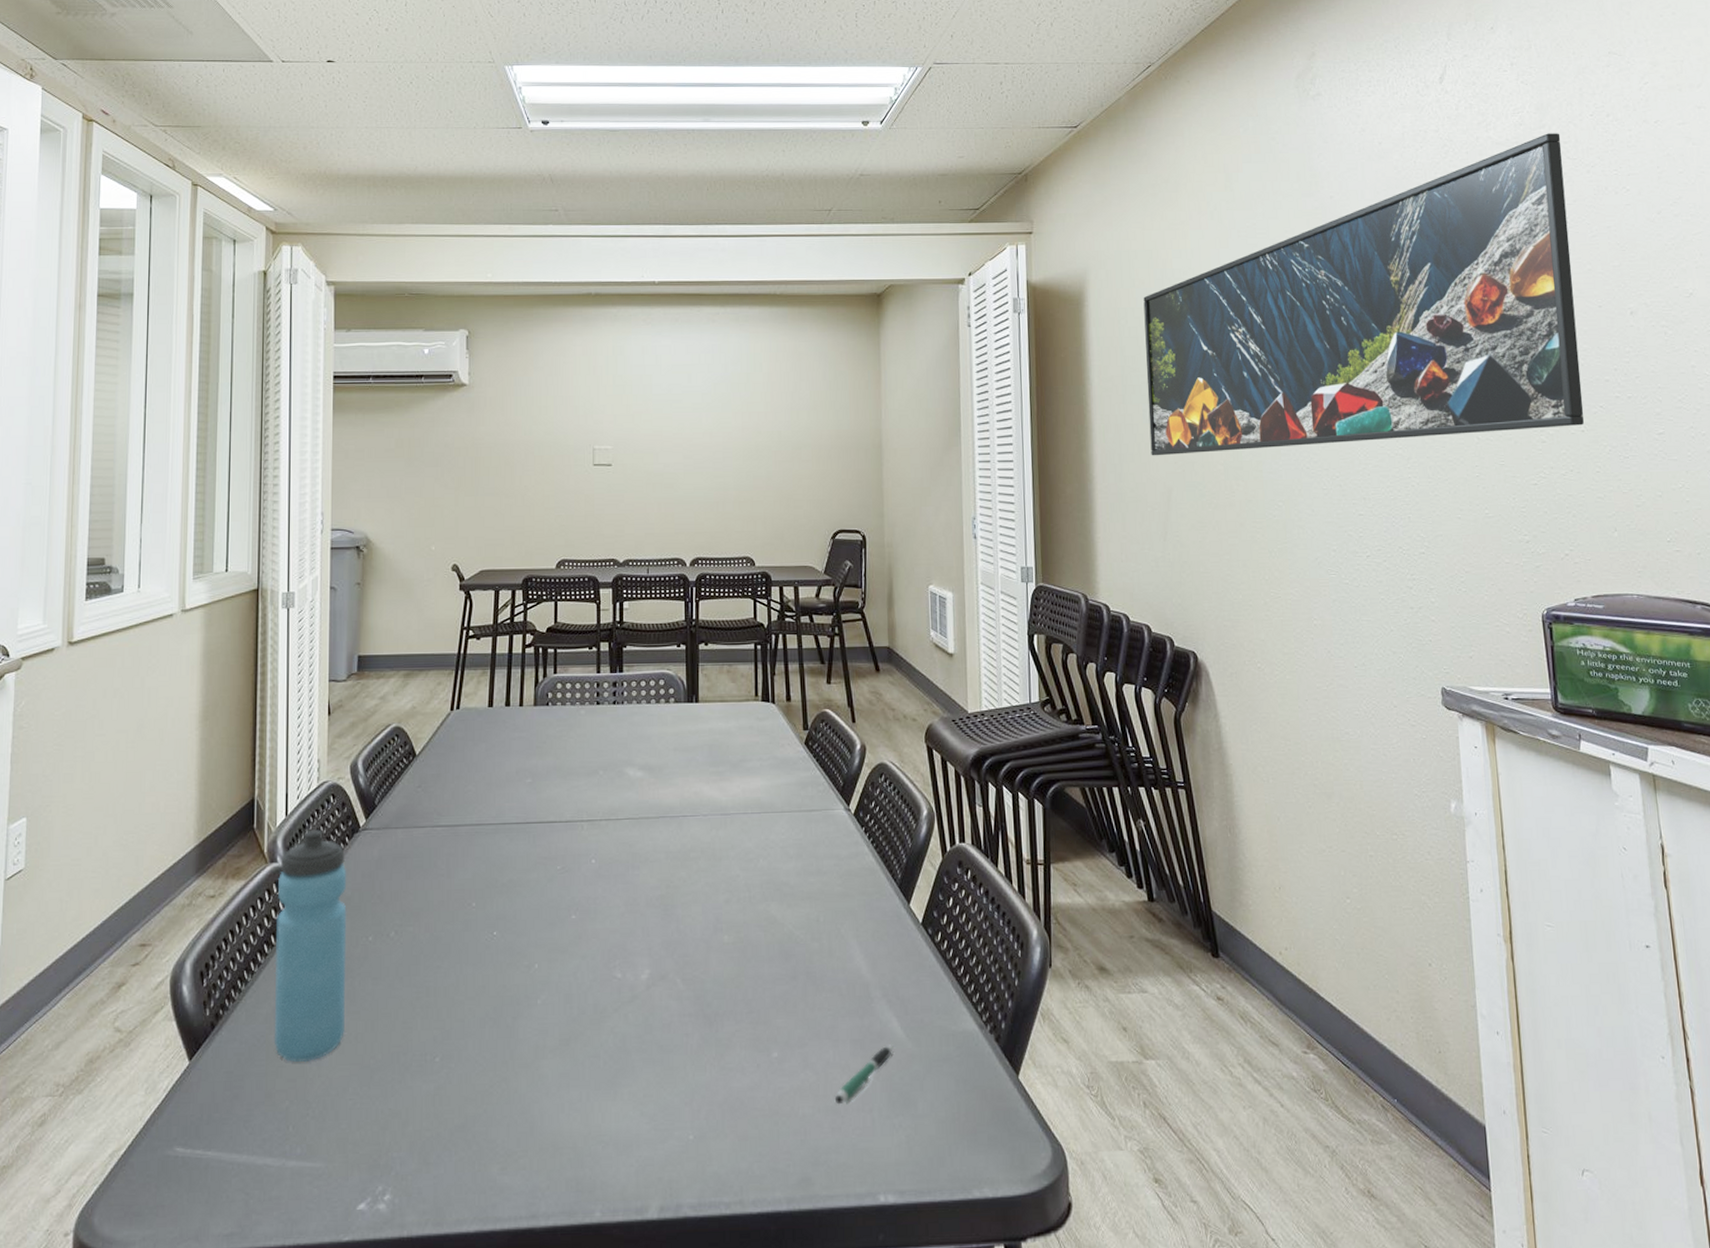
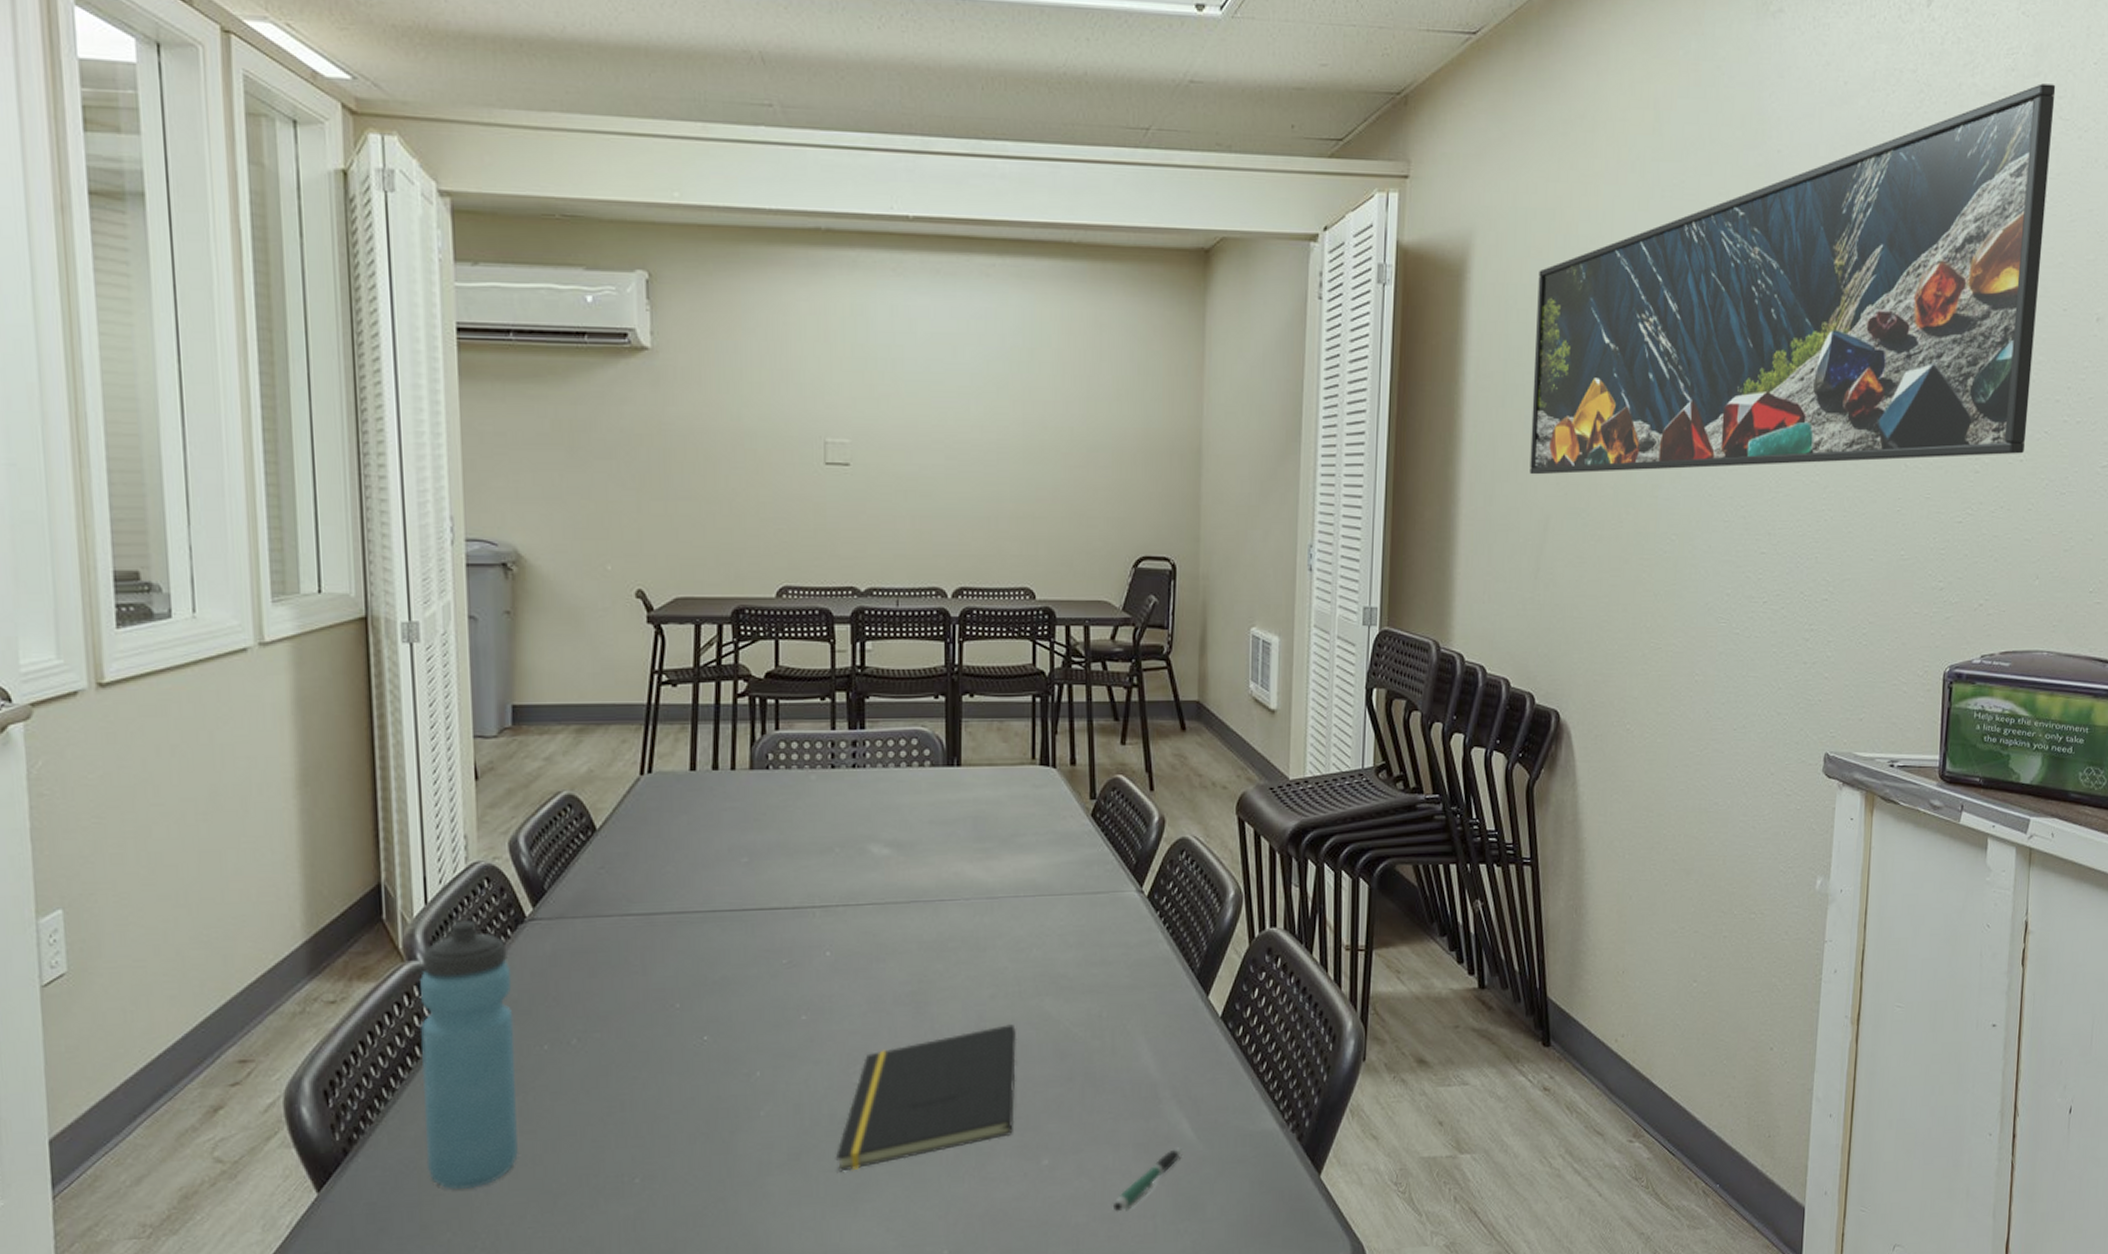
notepad: none [598,926,749,1058] -> present [835,1024,1017,1172]

